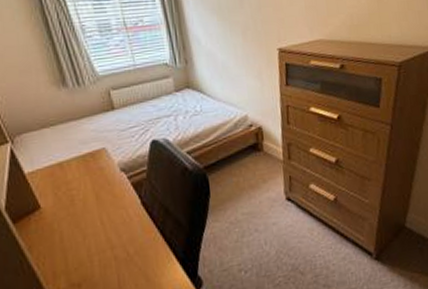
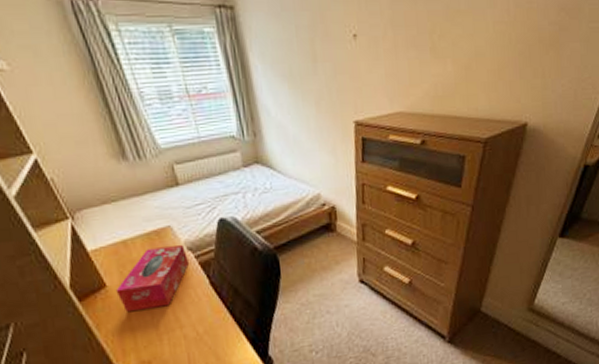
tissue box: none [49,166,121,234] -> present [115,245,189,313]

